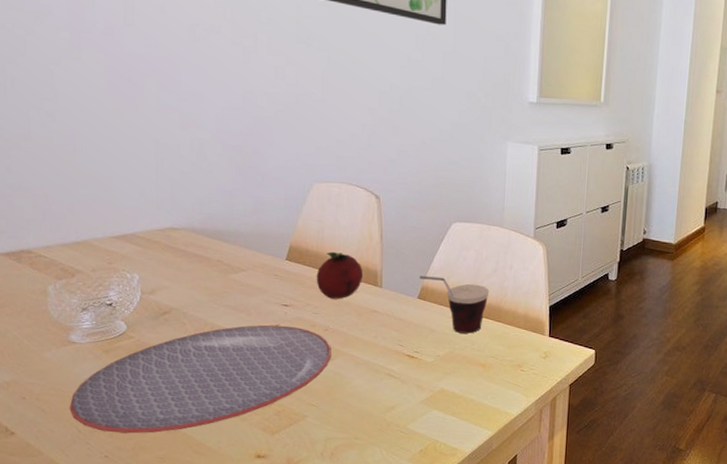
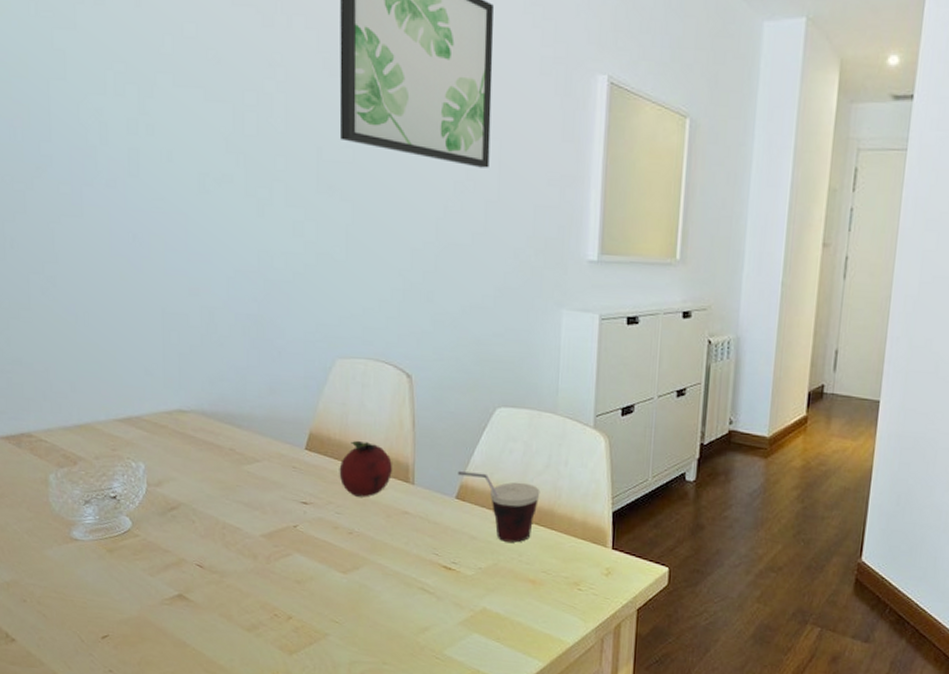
plate: present [69,325,331,434] -> none [71,525,356,647]

